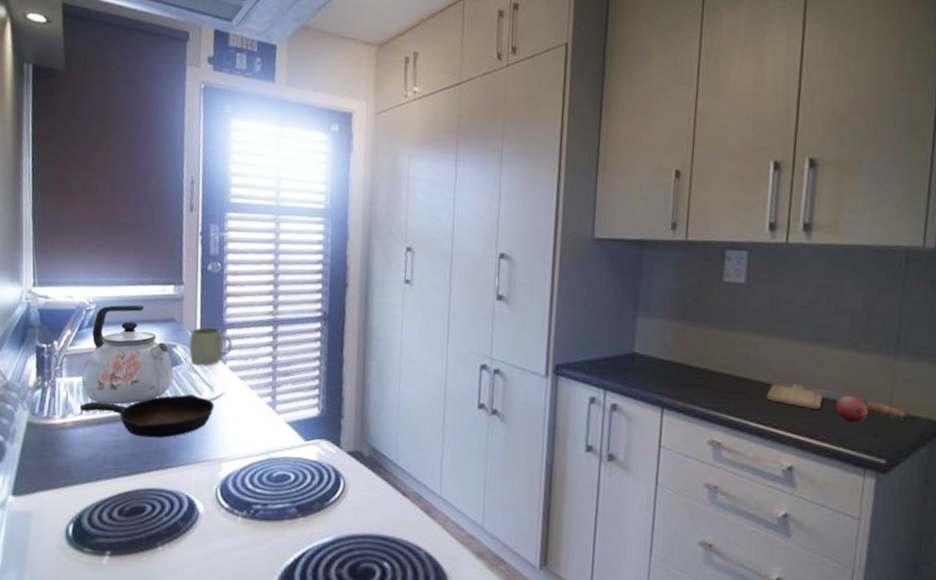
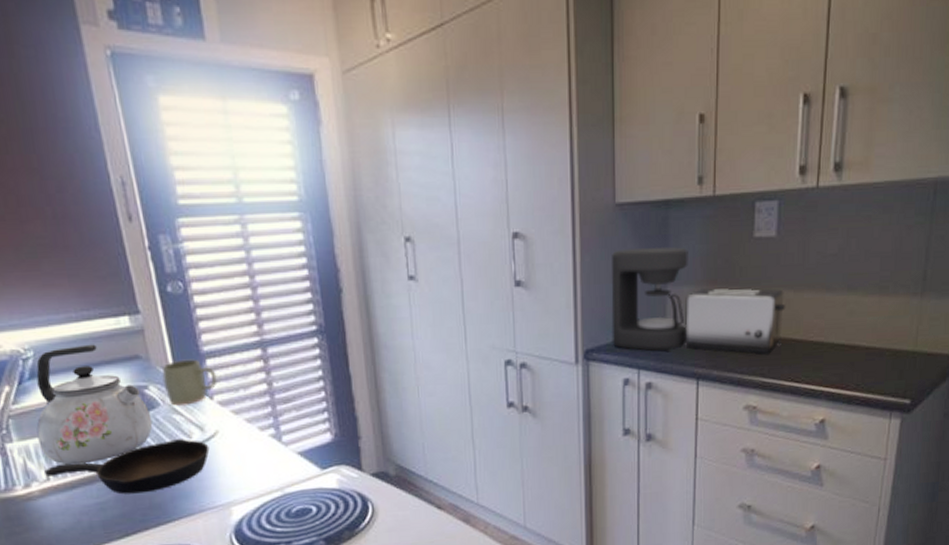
coffee maker: none [581,278,659,376] -> present [611,246,688,351]
toaster: none [652,322,754,394] -> present [685,288,786,356]
chopping board: present [767,384,823,409] -> none [800,337,853,360]
knife: present [812,387,909,421] -> none [842,338,933,359]
fruit: present [836,395,868,423] -> none [865,341,895,368]

